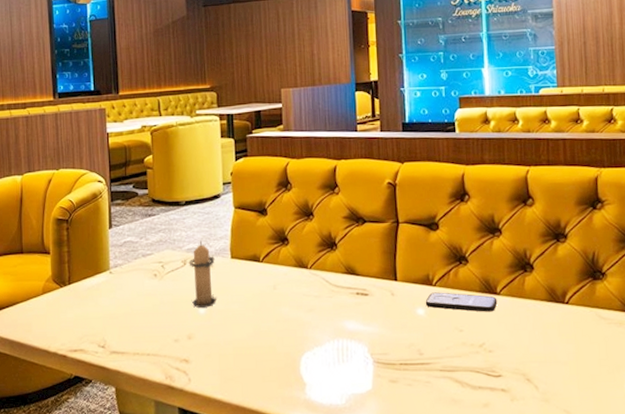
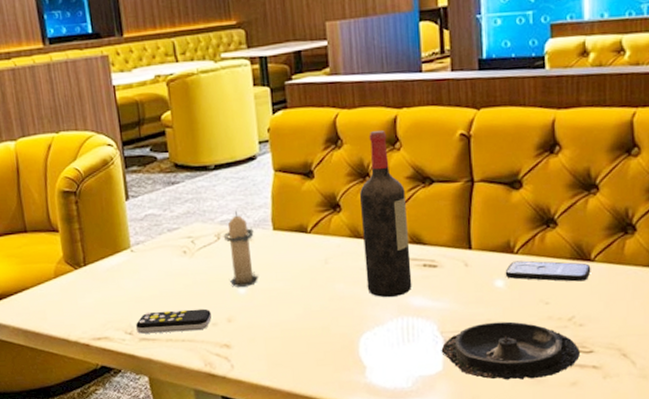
remote control: none [109,326,174,347] -> present [136,308,212,334]
wine bottle: none [305,178,347,321] -> present [360,131,412,298]
ashtray: none [371,346,490,400] -> present [441,321,580,380]

